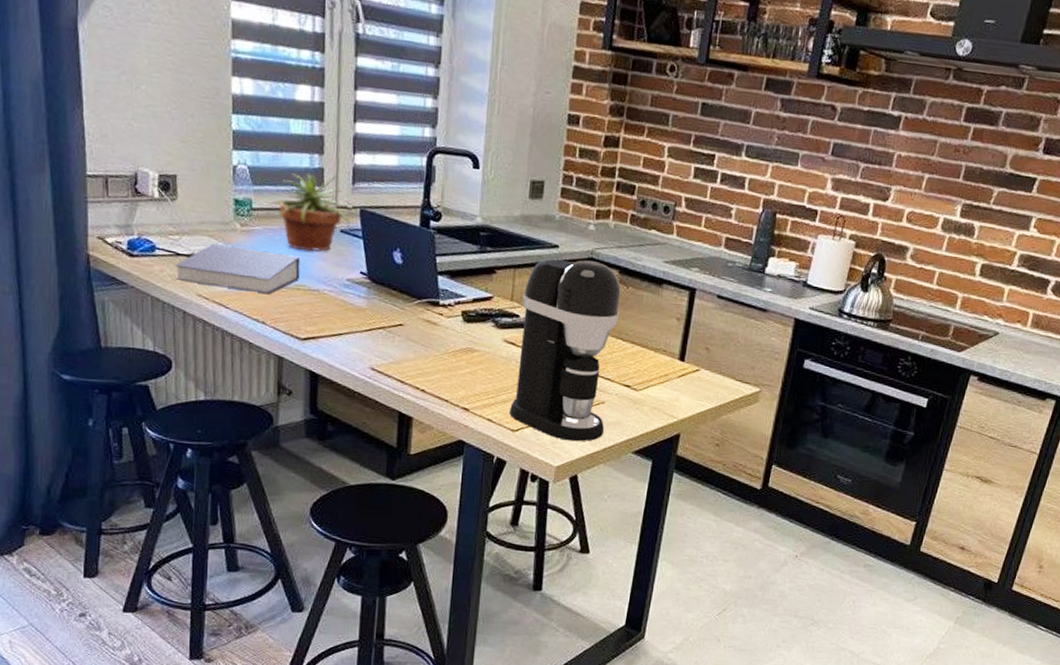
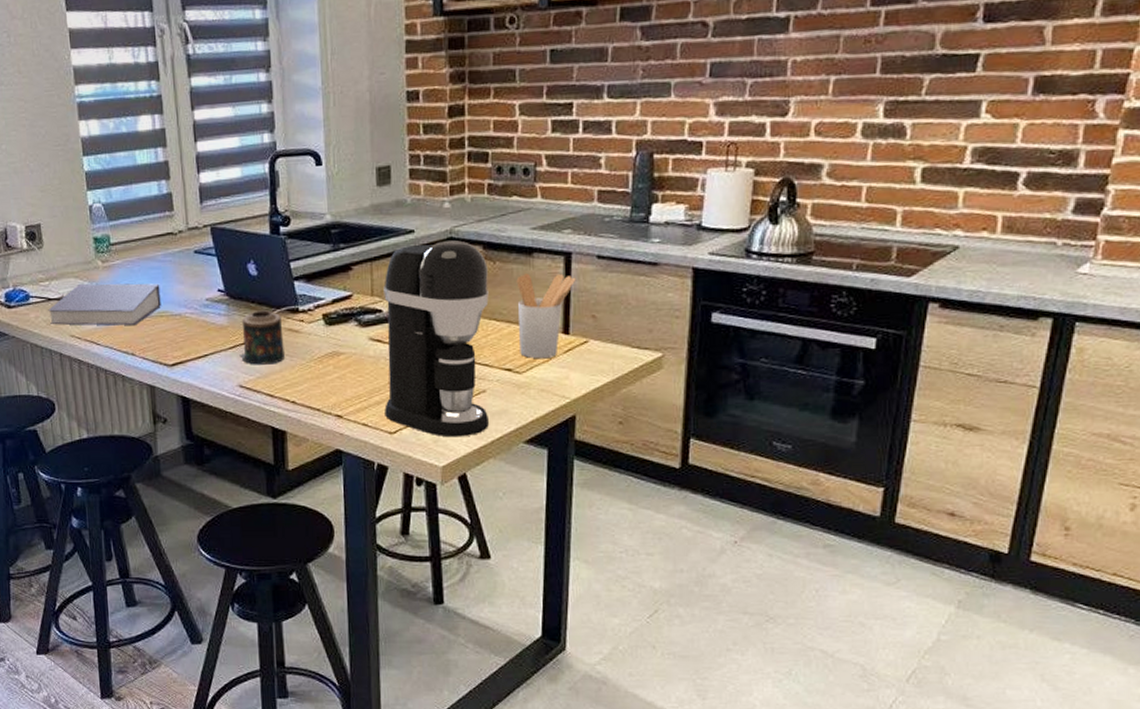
potted plant: present [267,173,356,252] -> none [124,198,206,278]
candle: none [374,298,421,352] -> present [239,310,285,365]
utensil holder: none [639,301,697,381] -> present [516,273,576,359]

